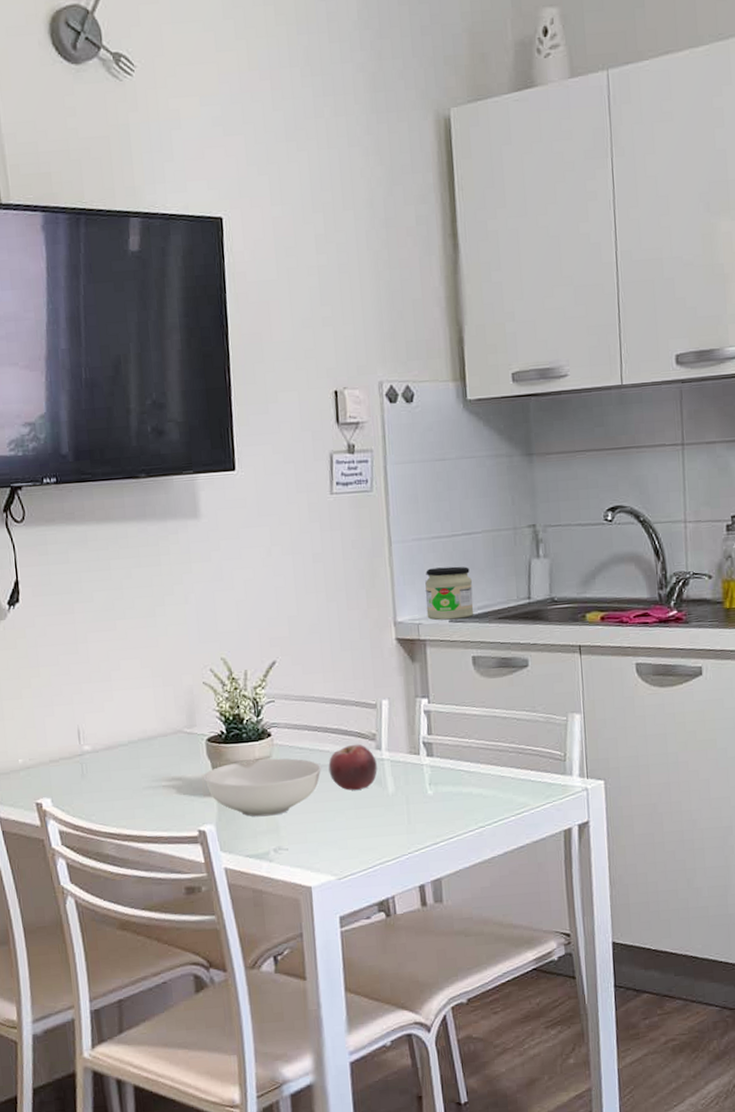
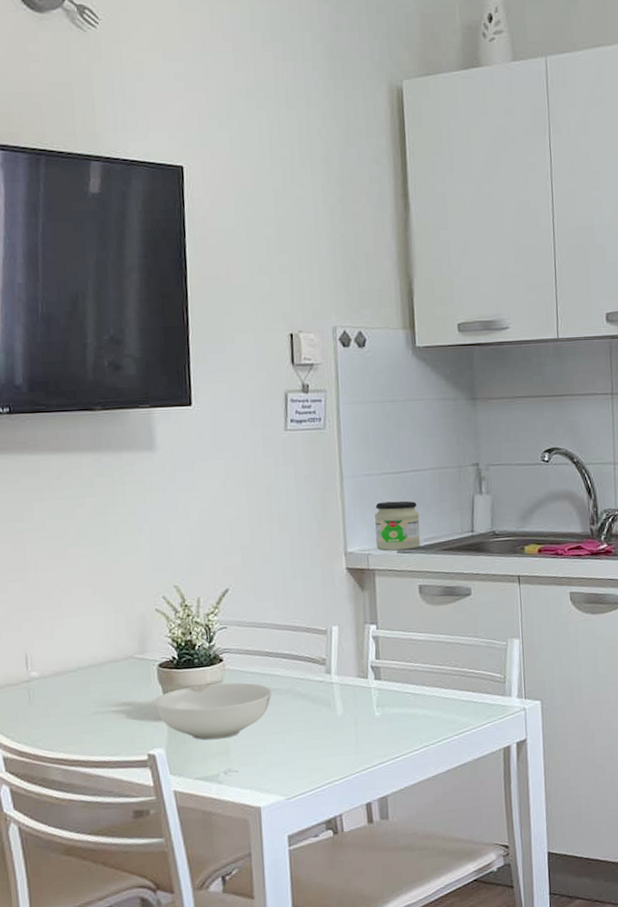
fruit: present [328,744,377,790] -> none [279,668,327,713]

